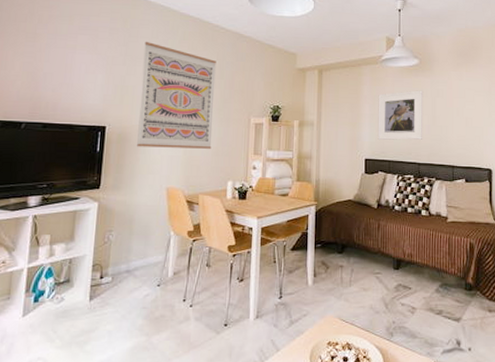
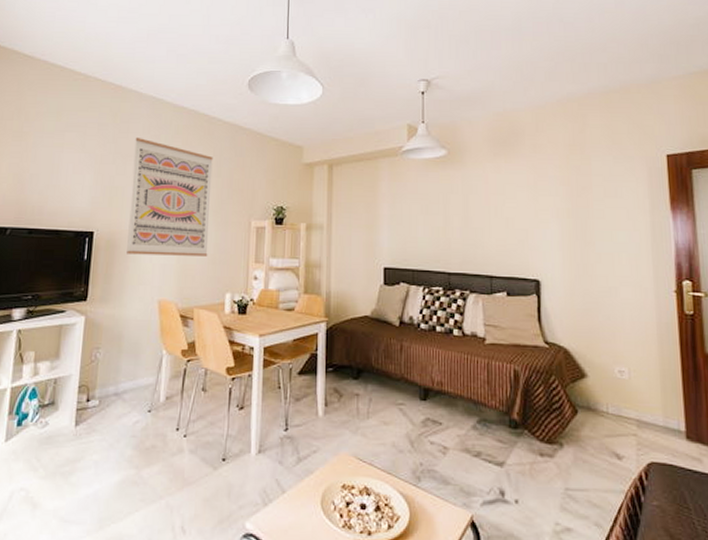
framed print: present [378,90,423,140] -> none [399,186,454,246]

